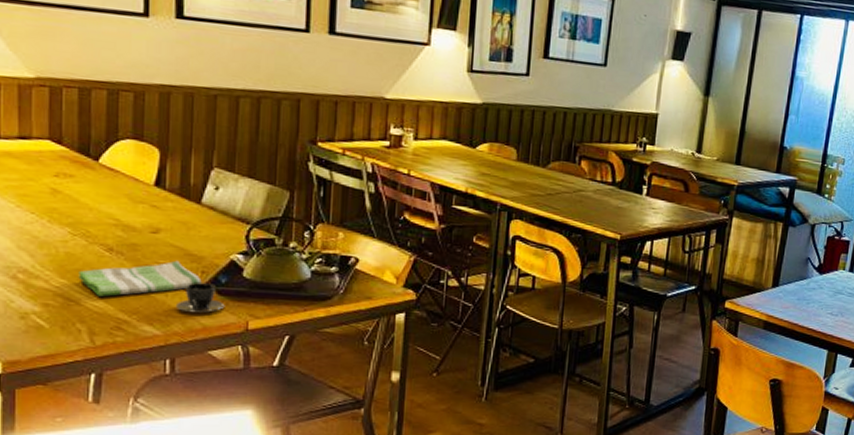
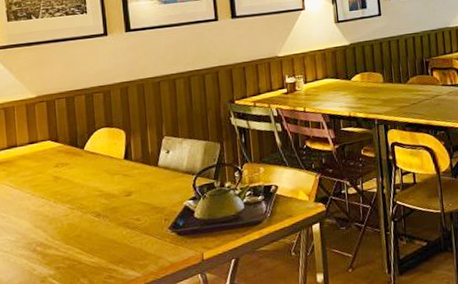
dish towel: present [78,260,202,297] -> none [78,214,166,254]
teacup: present [175,282,224,314] -> none [148,227,184,255]

